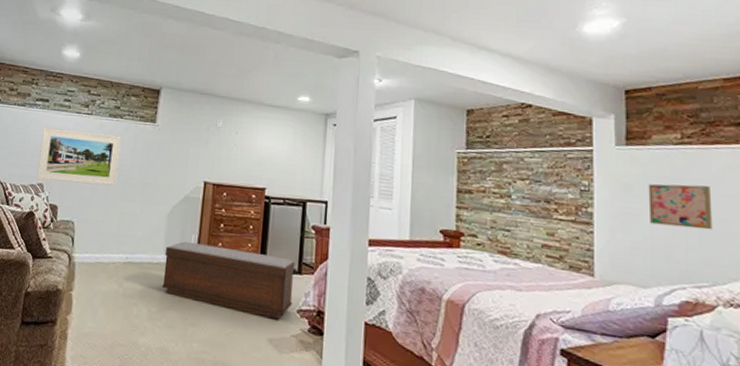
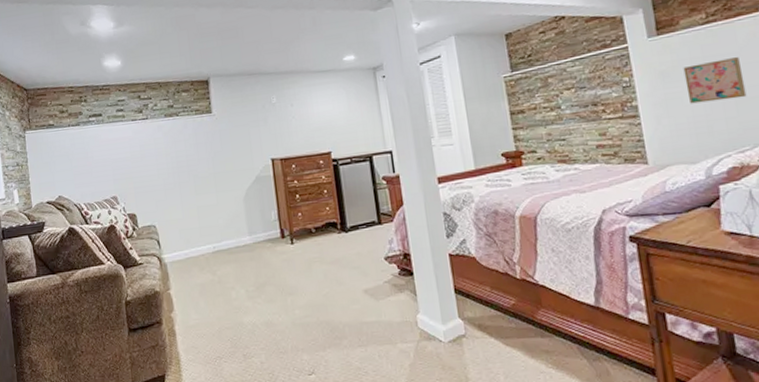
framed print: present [36,127,122,186] -> none [103,133,187,194]
bench: present [162,241,295,320] -> none [249,212,379,272]

